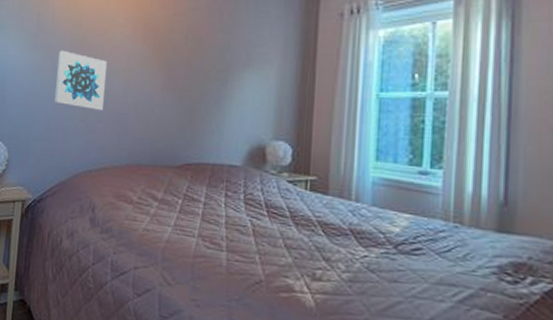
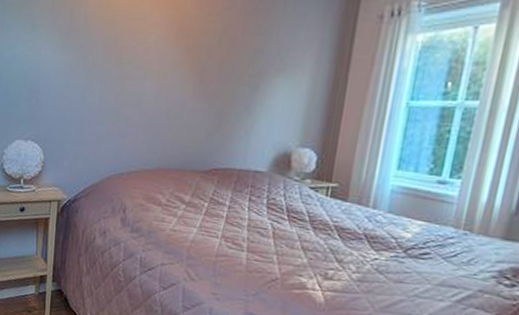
wall art: present [54,50,107,111] -> none [87,51,139,115]

